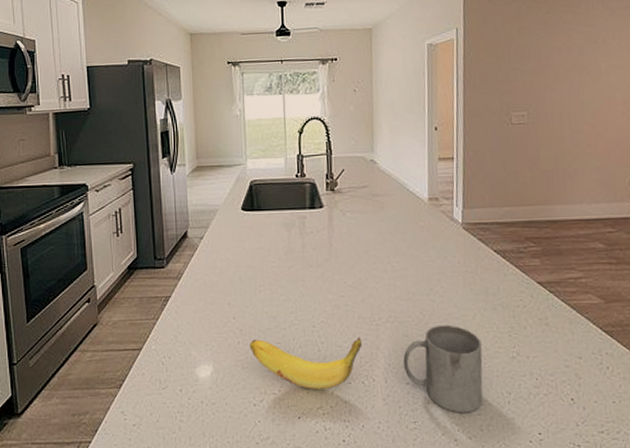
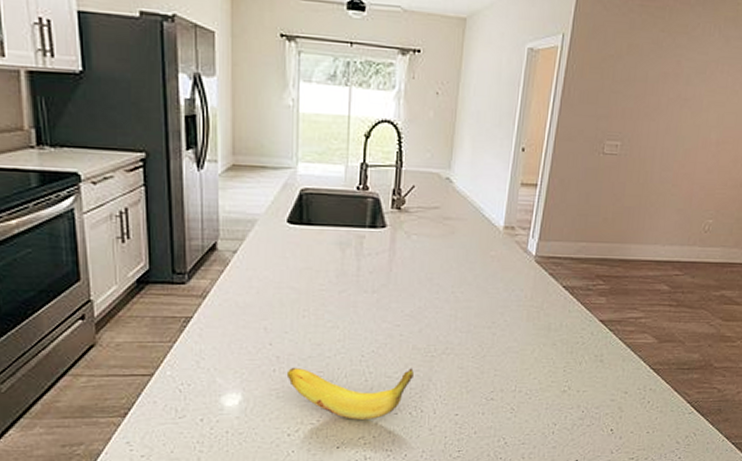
mug: present [403,324,483,413] -> none [454,358,536,443]

